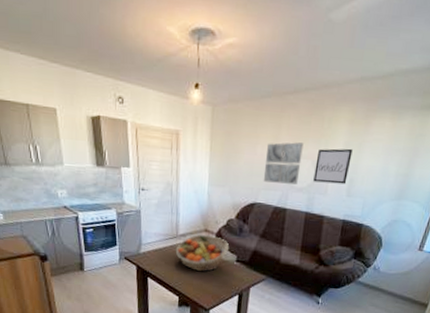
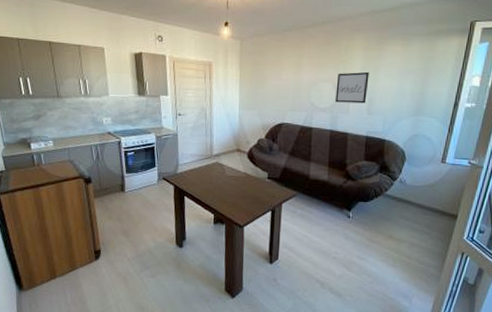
fruit basket: present [175,235,230,271] -> none [210,154,261,189]
wall art: present [263,142,304,185] -> none [289,68,324,105]

